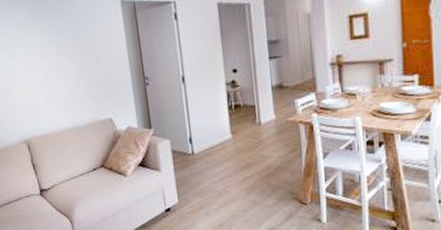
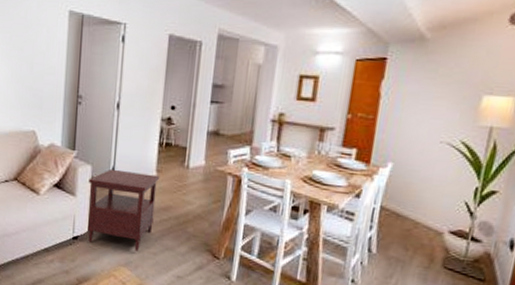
side table: none [169,136,238,212] -> present [88,168,159,251]

